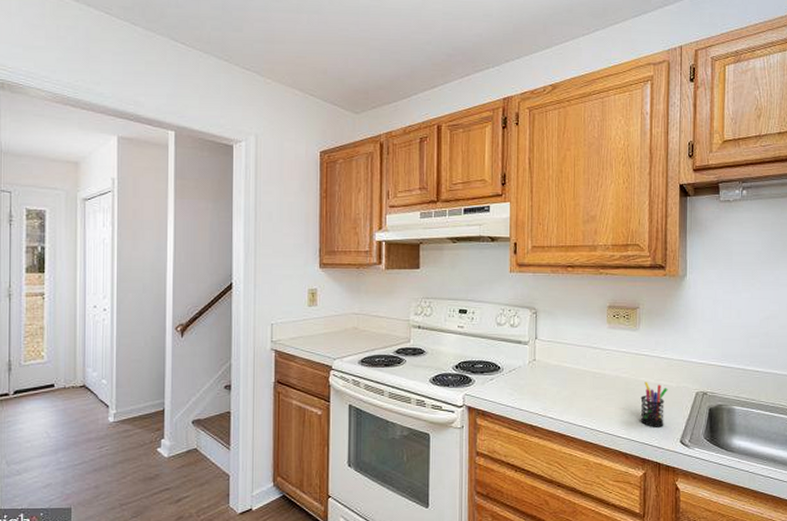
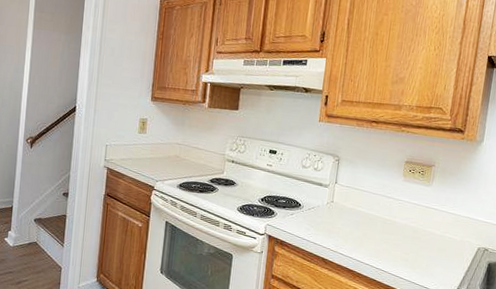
pen holder: present [640,382,668,427] -> none [422,232,452,275]

